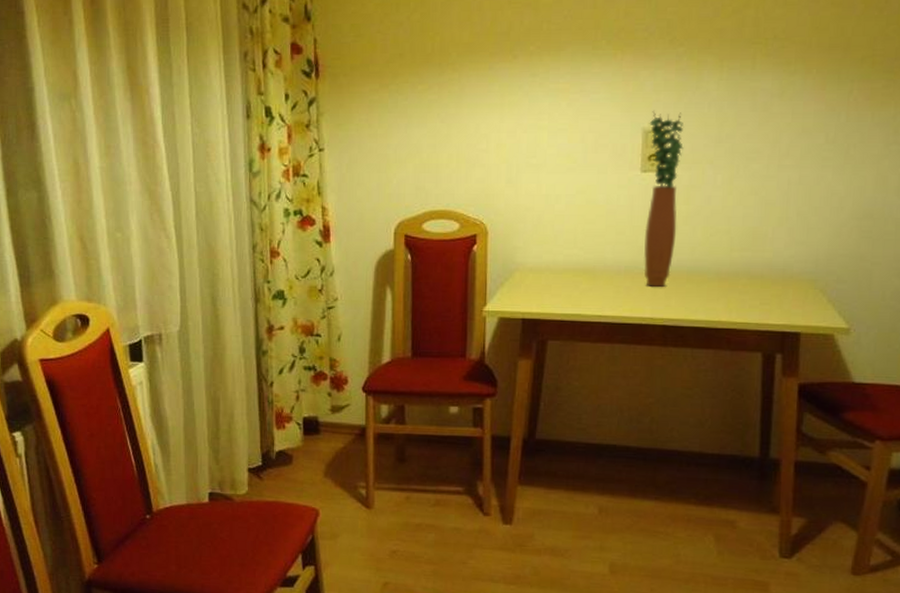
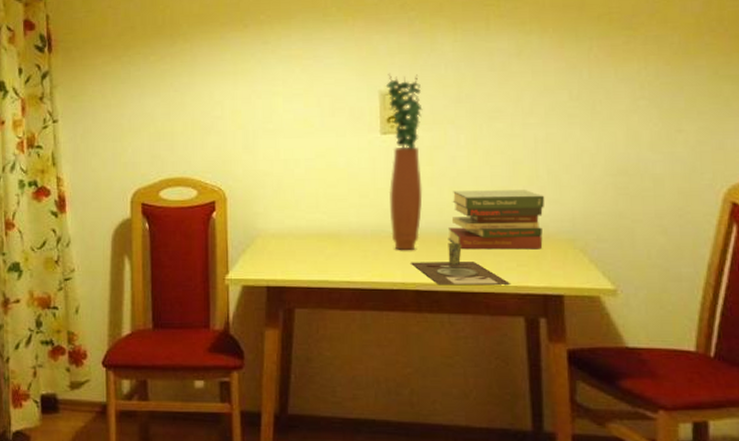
place setting: none [660,280,753,322] -> present [411,242,511,286]
books: none [697,230,793,289] -> present [448,190,545,250]

